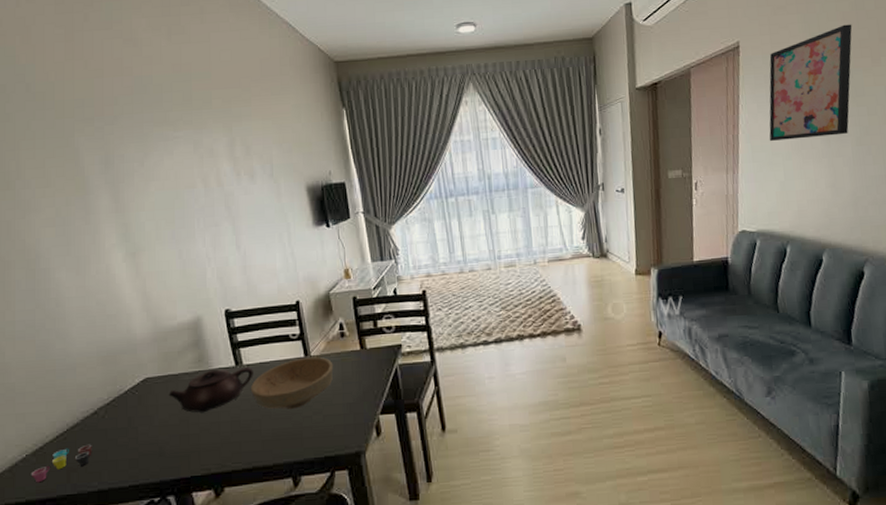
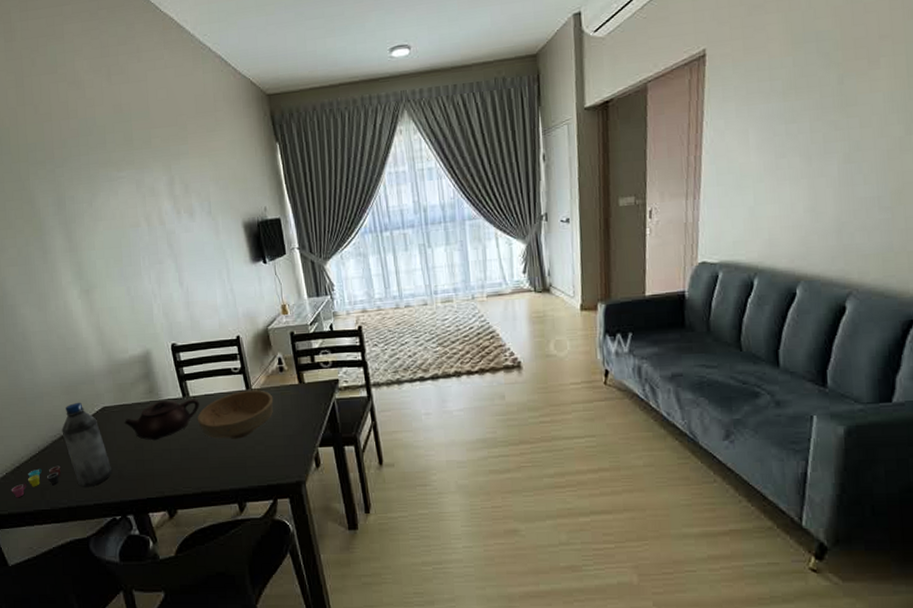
water bottle: none [96,373,151,467] -> present [62,402,112,487]
wall art: present [769,24,852,141] -> none [737,20,846,161]

